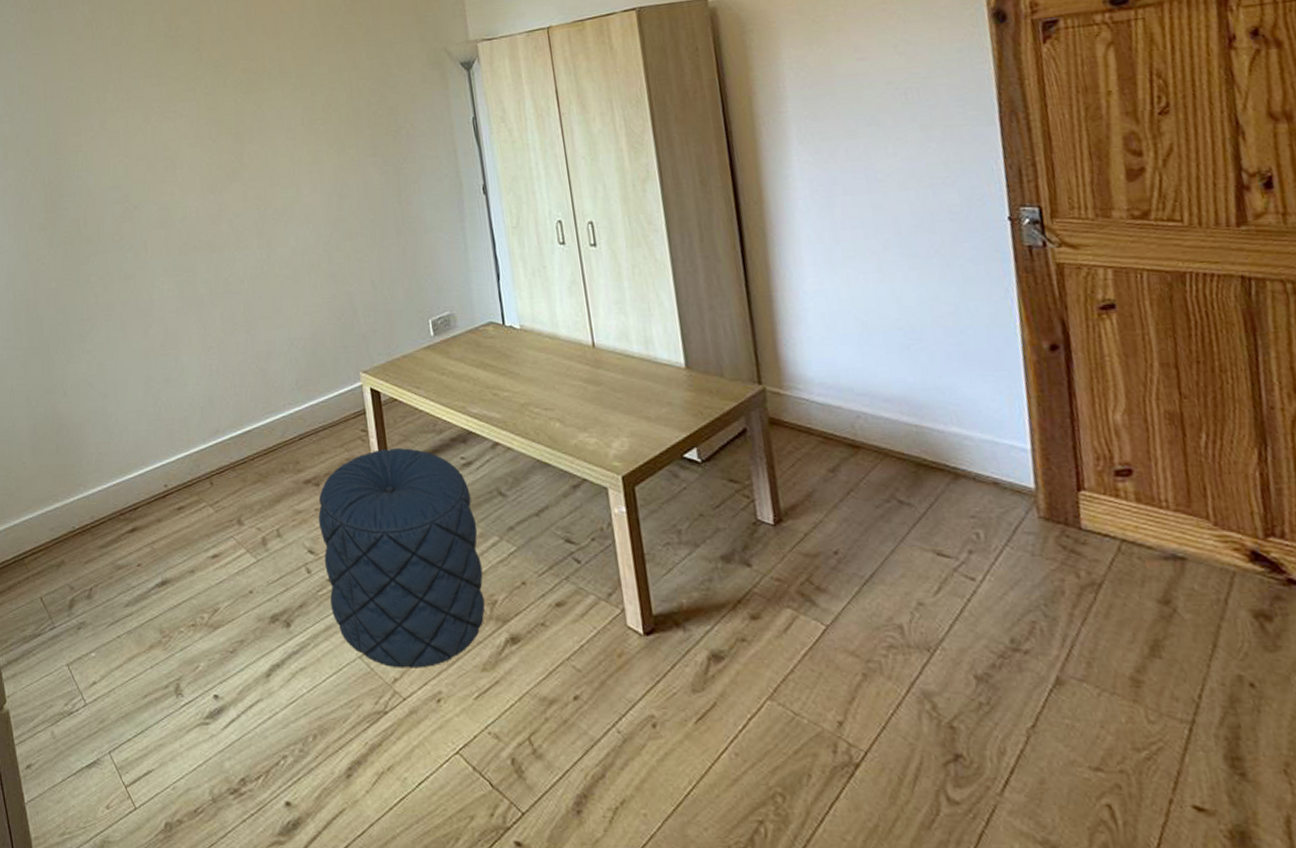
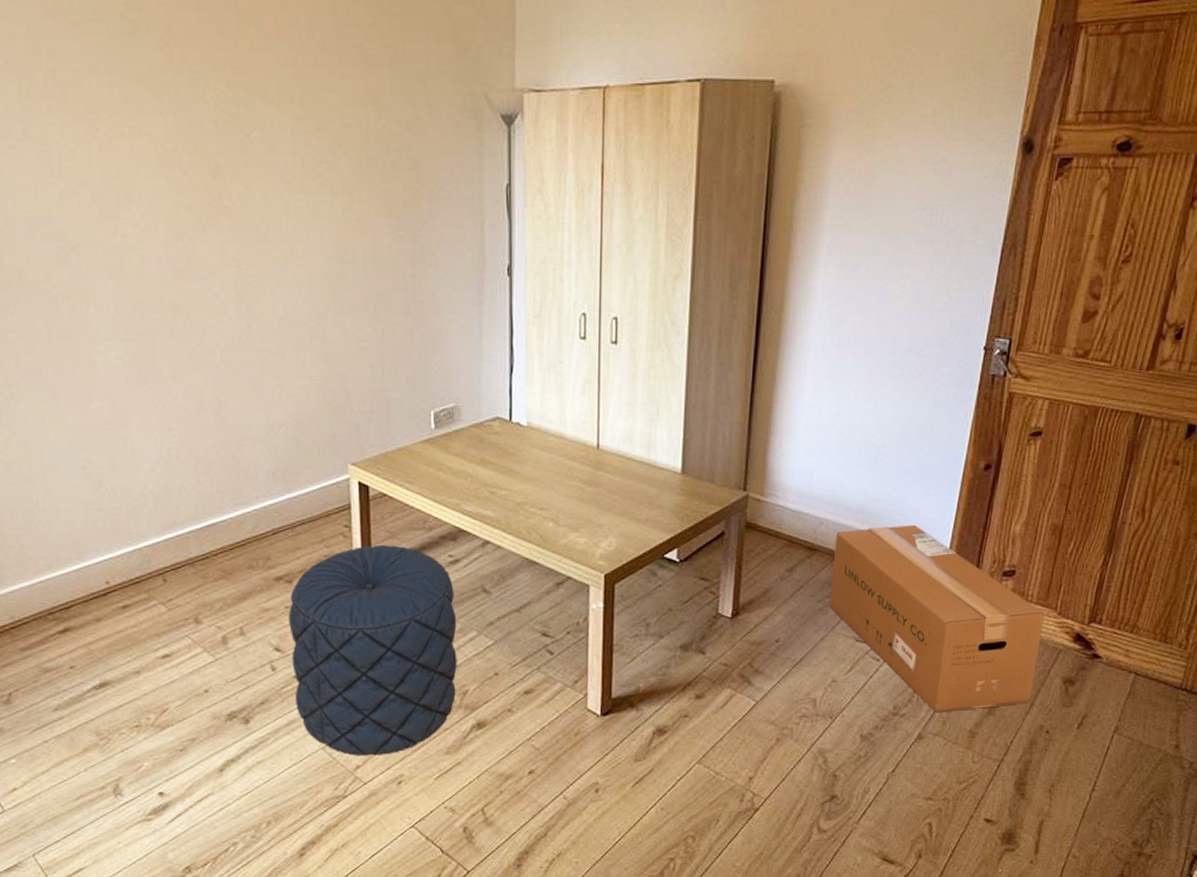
box: none [879,417,1210,651] -> present [830,525,1045,713]

